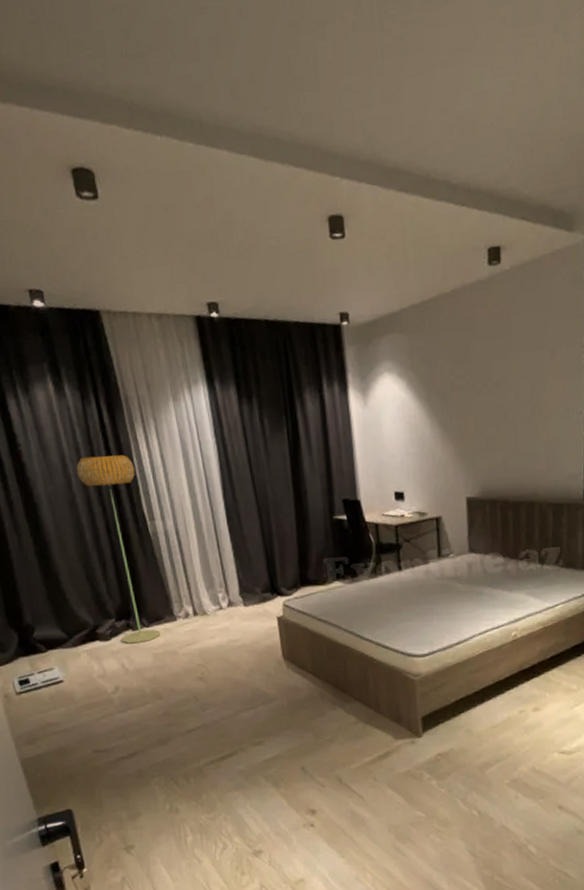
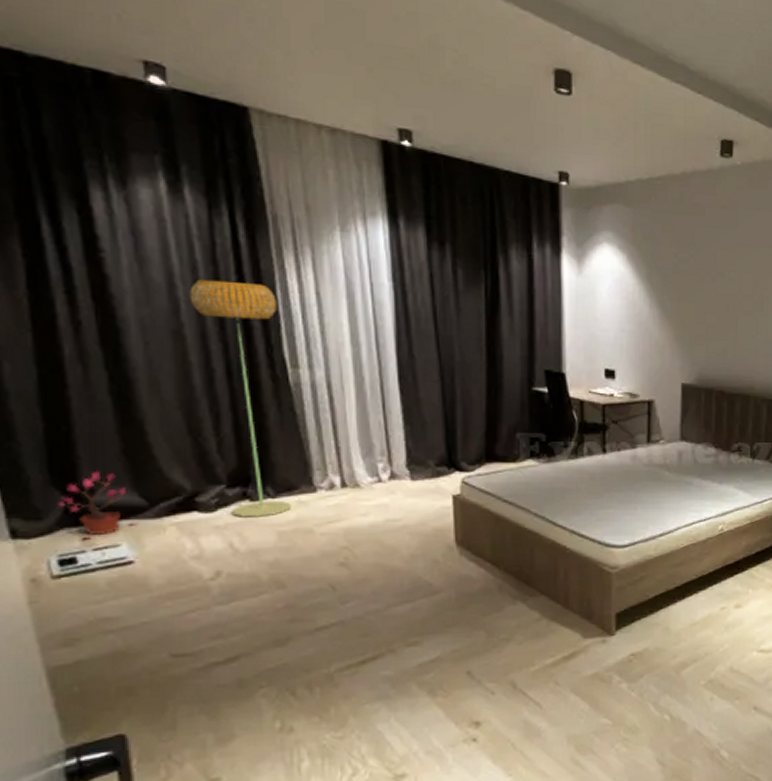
potted plant: none [13,613,63,665] -> present [57,470,138,540]

